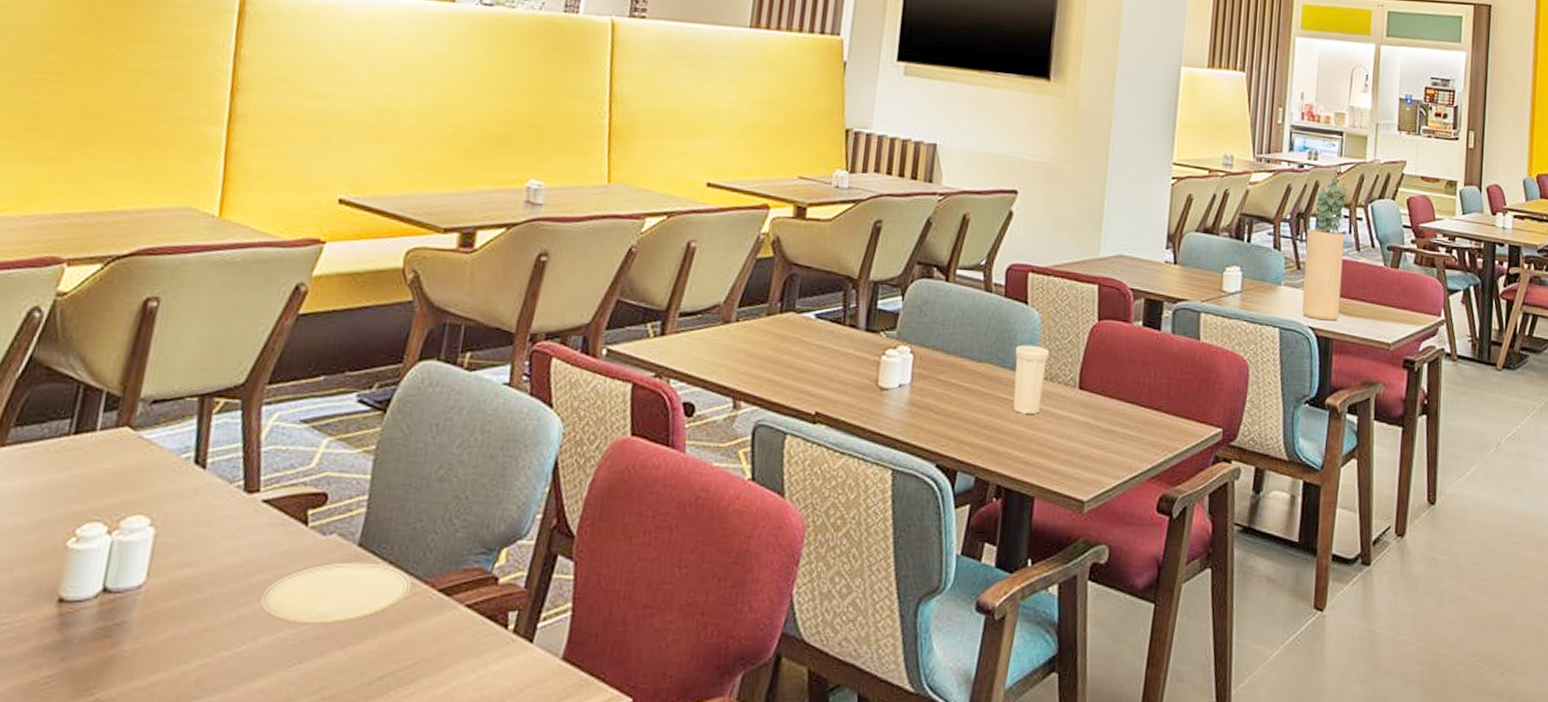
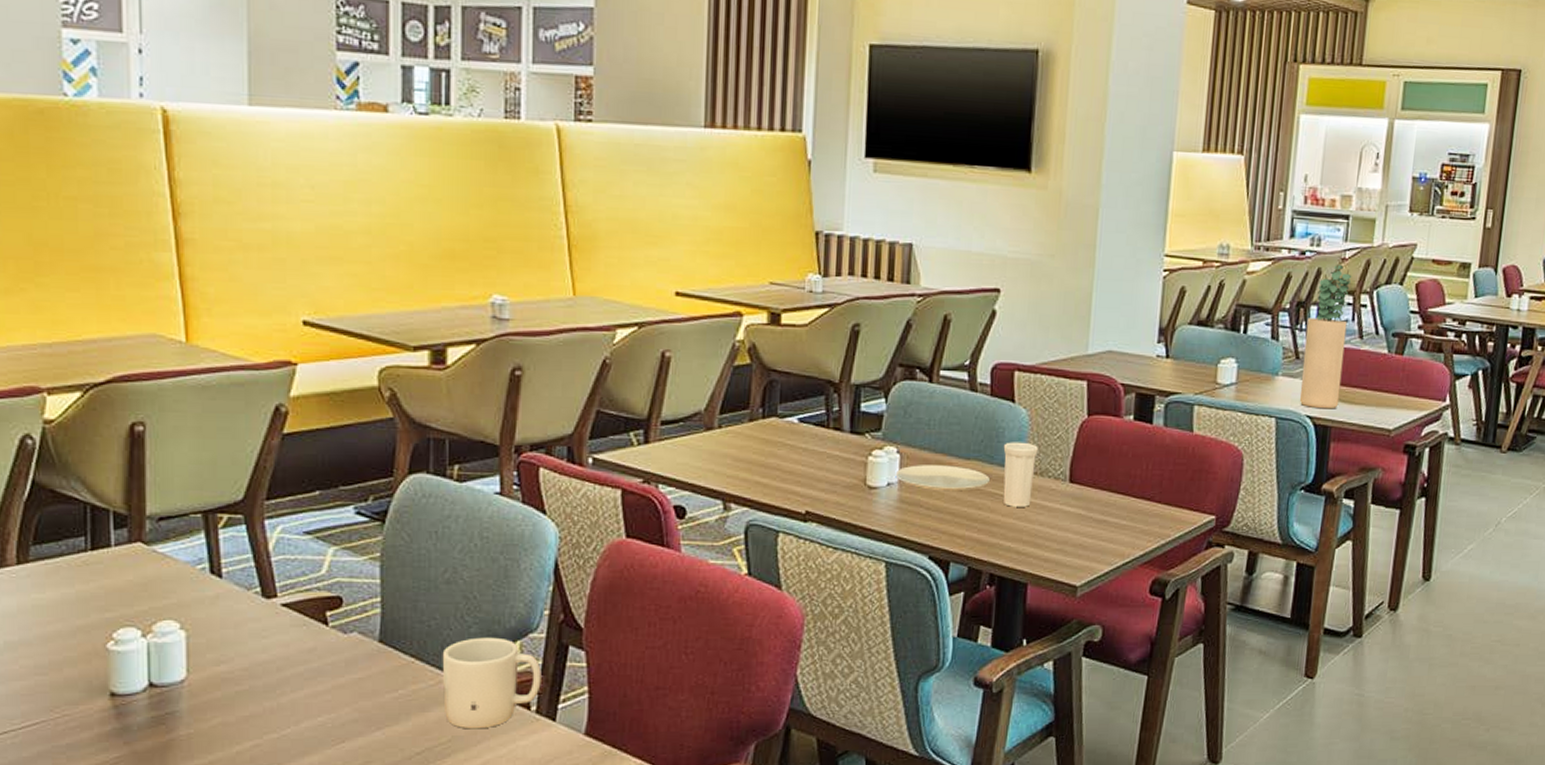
plate: present [261,562,412,624] -> none [297,656,435,709]
mug: none [415,543,526,651] -> present [442,637,541,729]
plate: none [907,366,1002,395] -> present [895,465,991,490]

